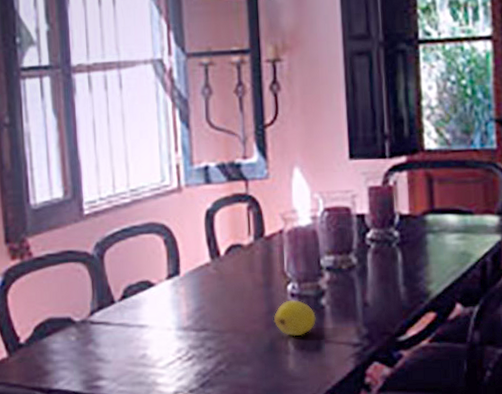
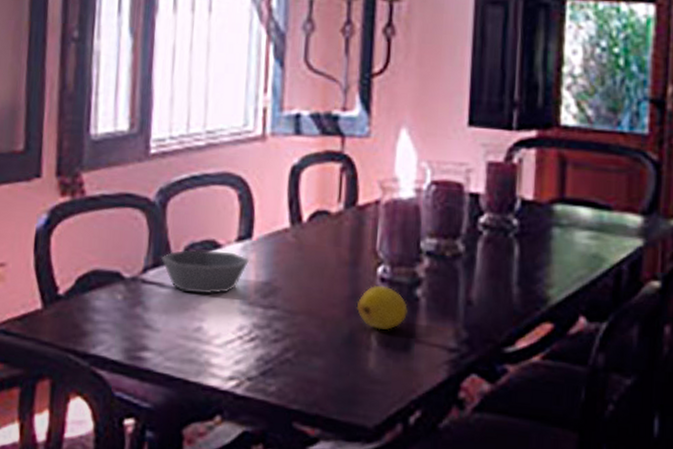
bowl: none [105,289,179,326] -> present [161,249,249,294]

